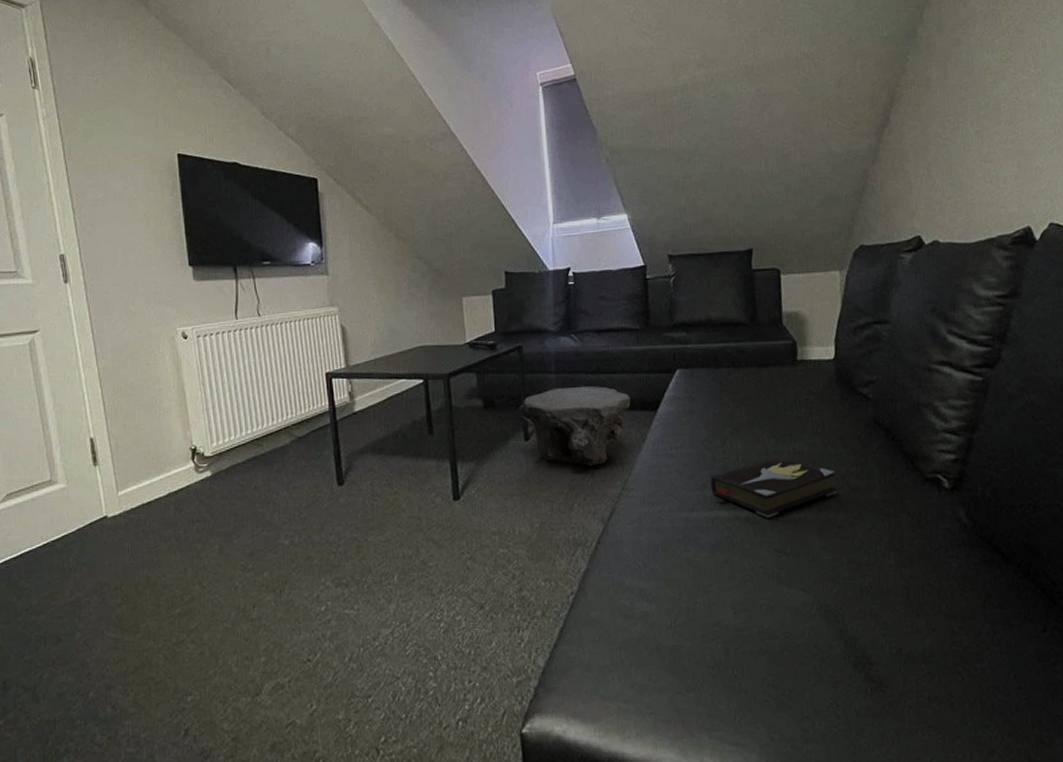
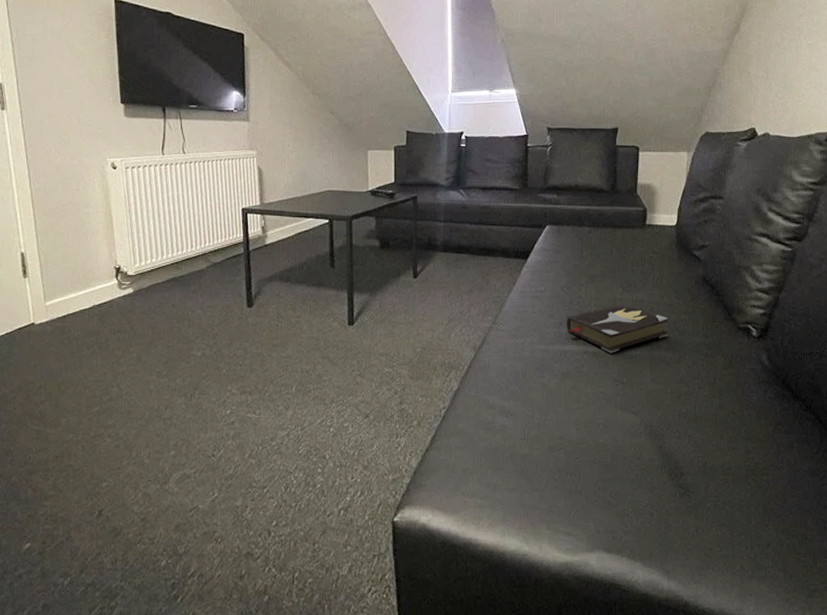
stool: present [519,386,631,466] -> none [410,235,506,302]

